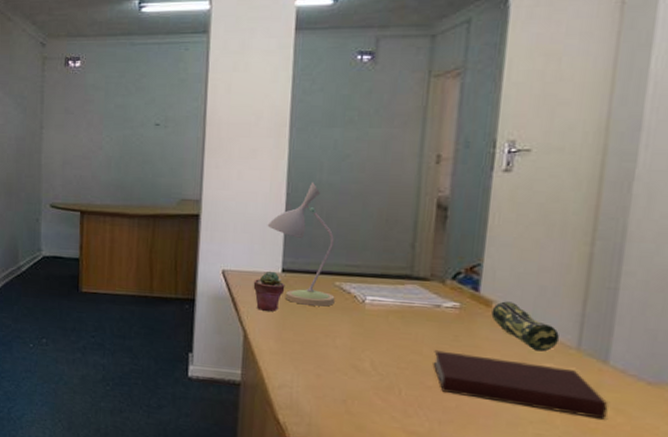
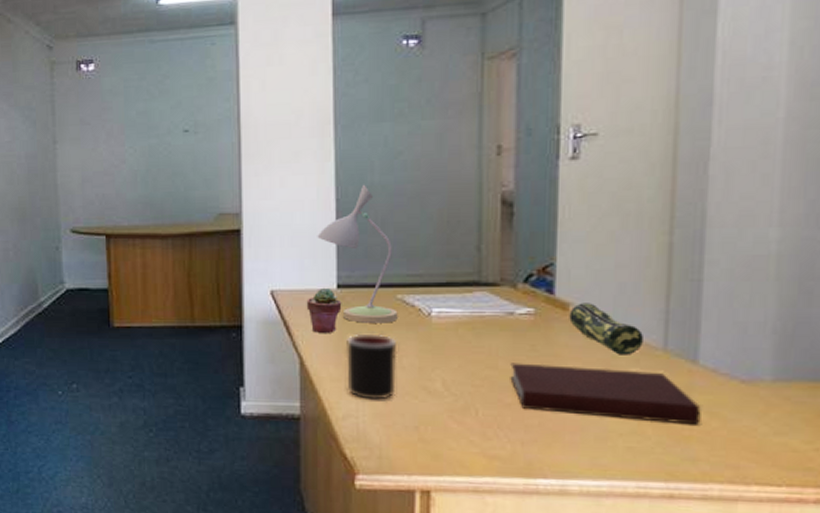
mug: none [284,313,332,374] -> present [347,333,398,400]

